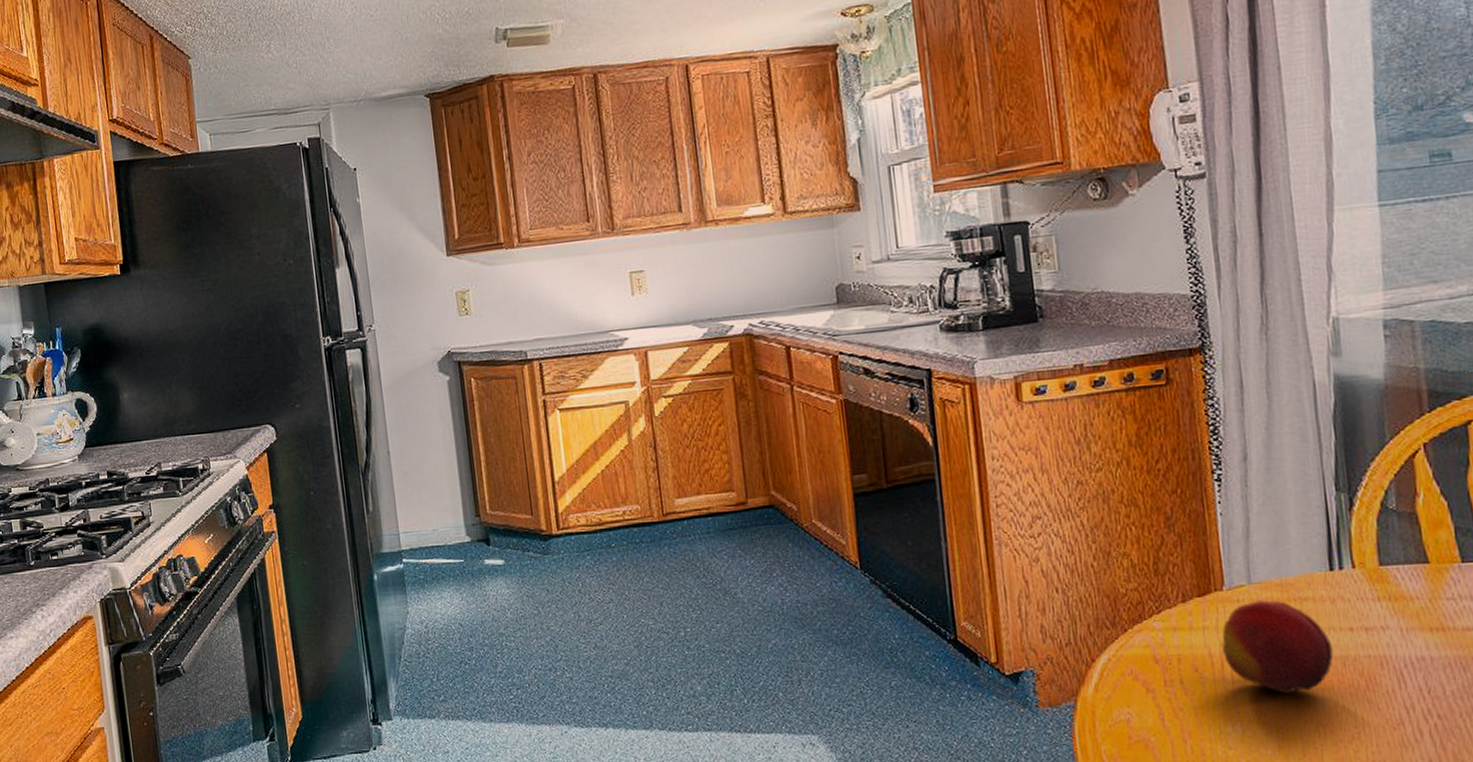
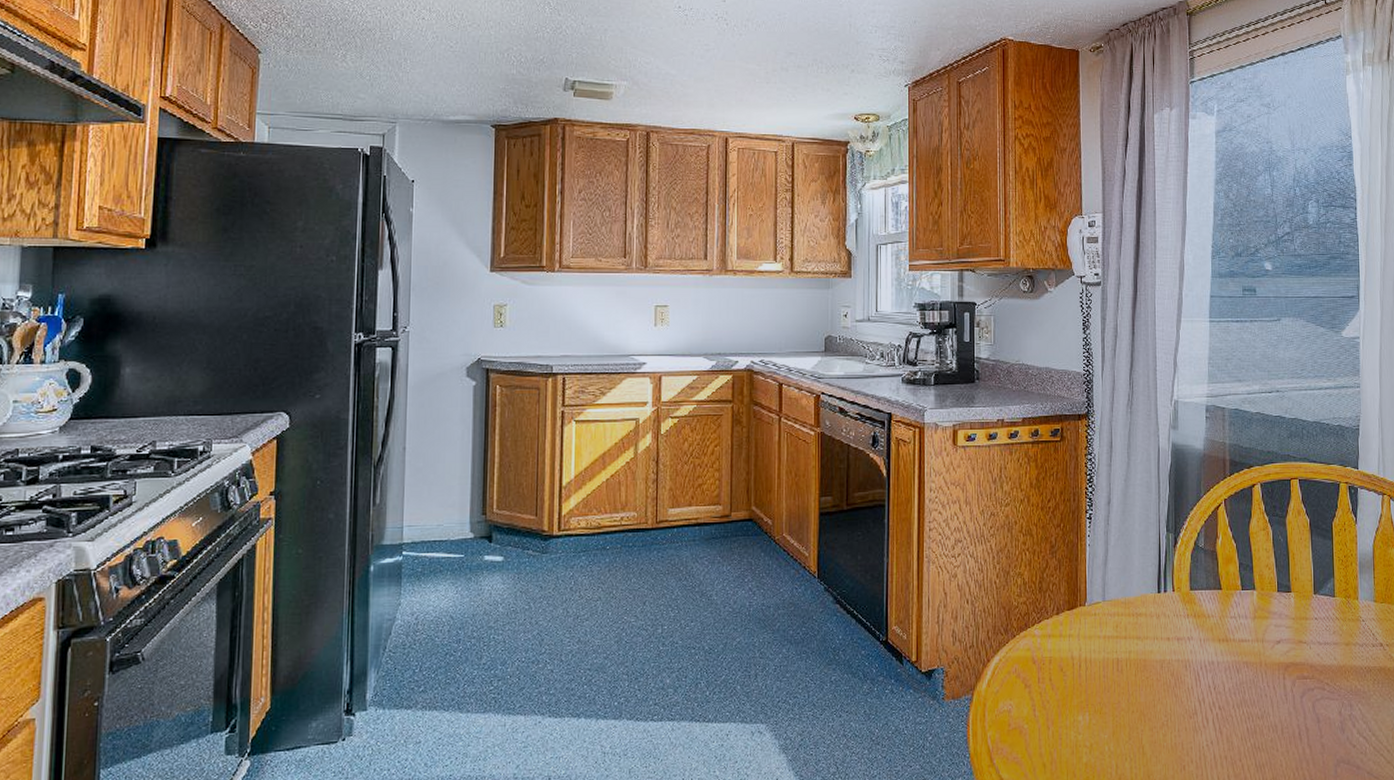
fruit: present [1222,600,1334,694] -> none [1081,614,1155,690]

